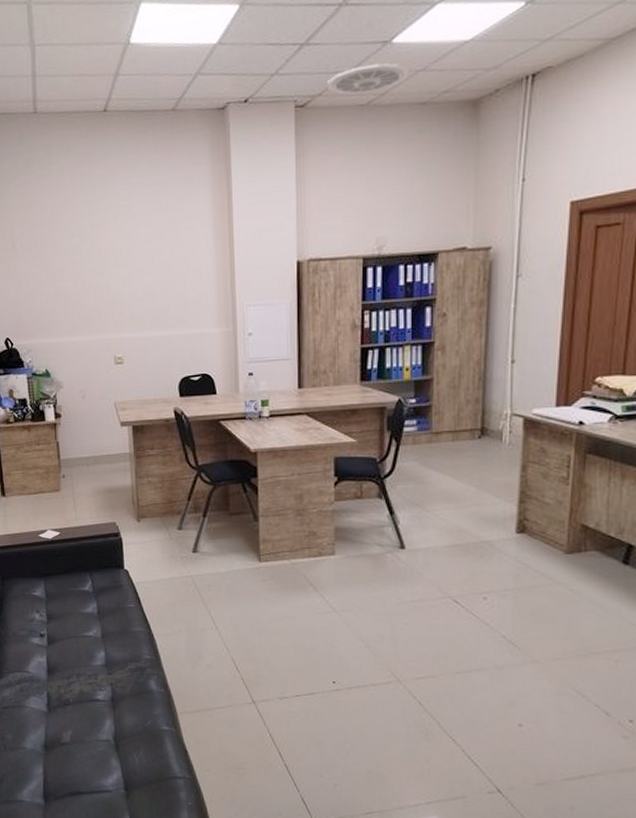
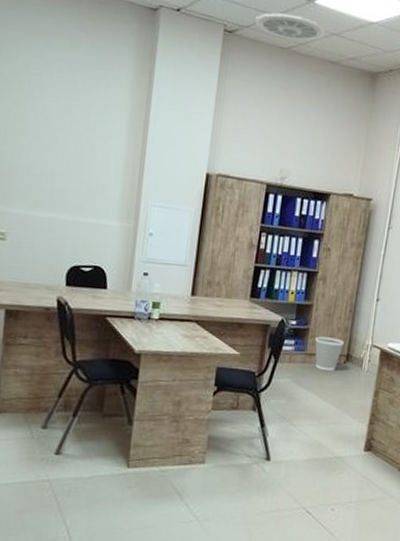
wastebasket: none [440,411,476,449] -> present [315,336,344,372]

